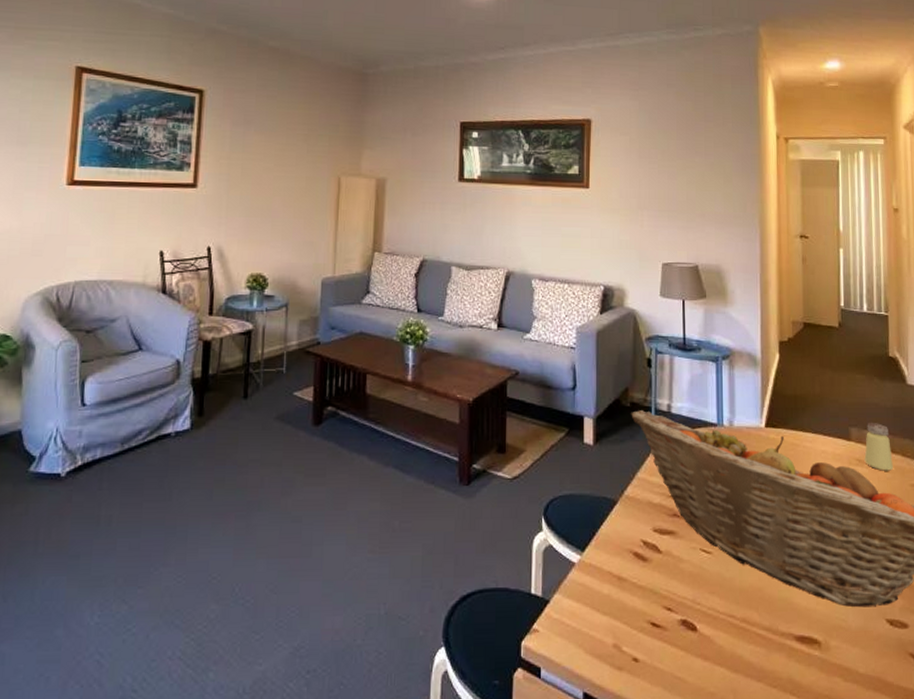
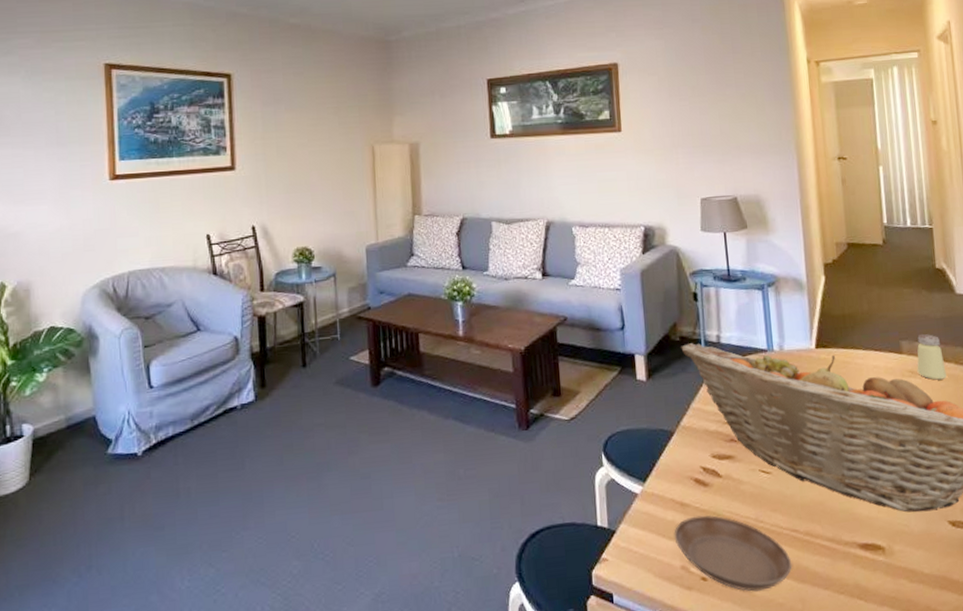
saucer: none [608,591,727,678] -> present [674,514,792,592]

